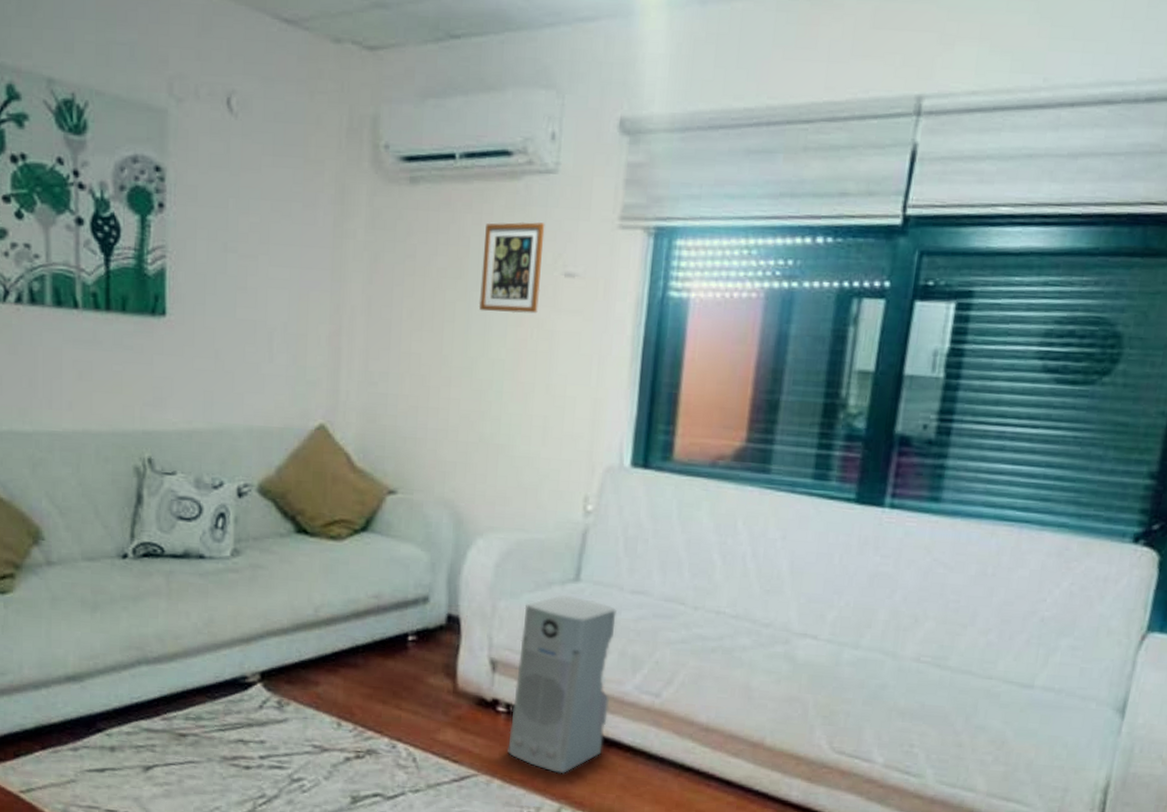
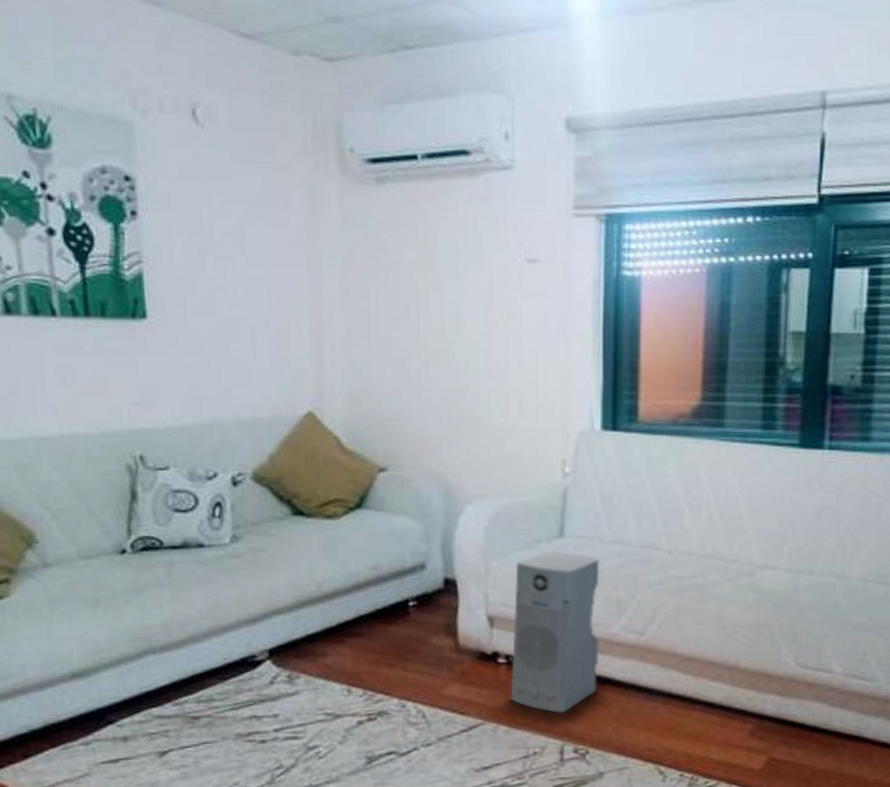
picture frame: present [478,221,545,314] -> none [450,214,506,298]

